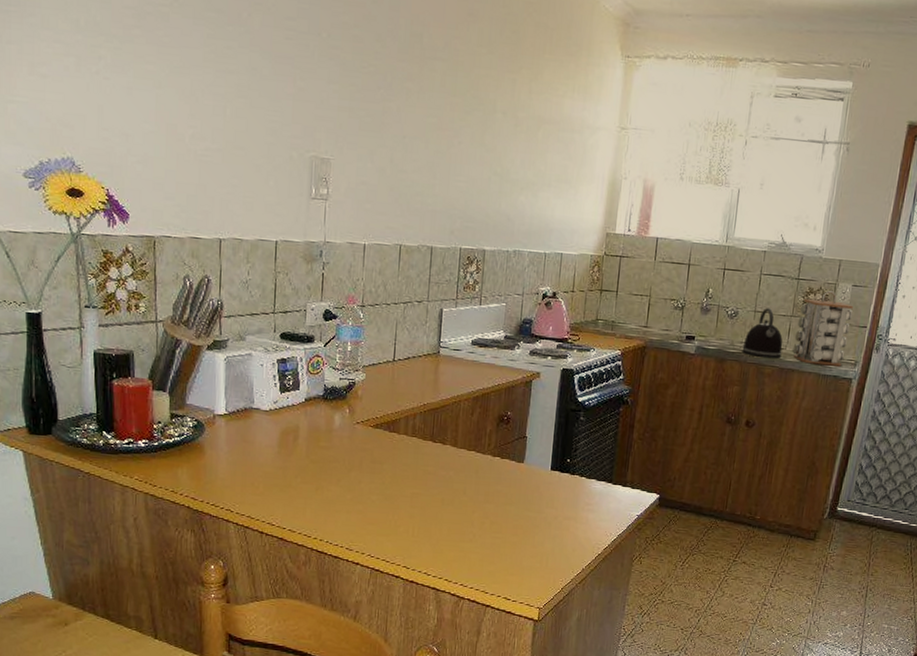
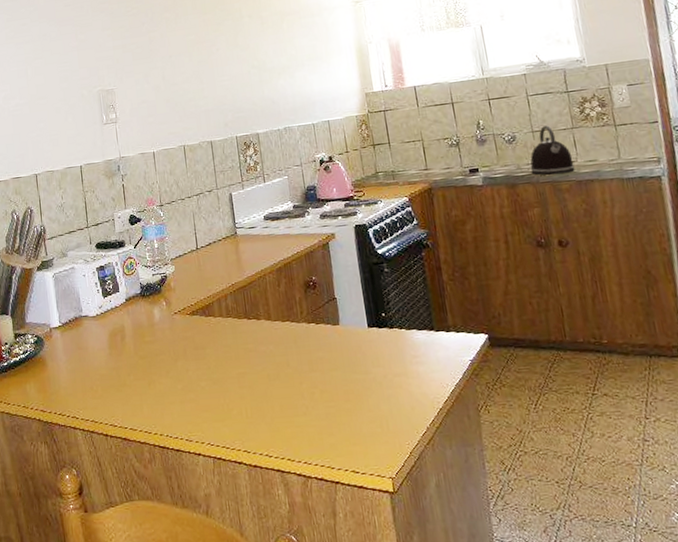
spice rack: present [792,291,854,367] -> none [579,95,644,172]

